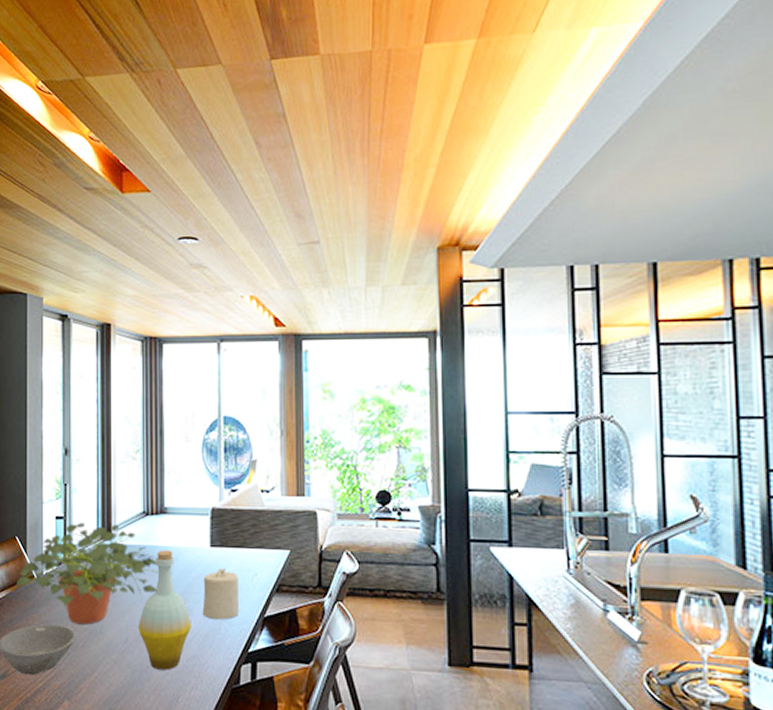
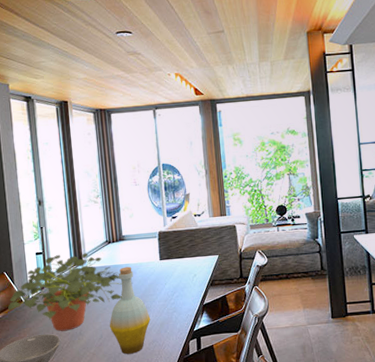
candle: present [202,568,240,620] -> none [156,274,185,312]

